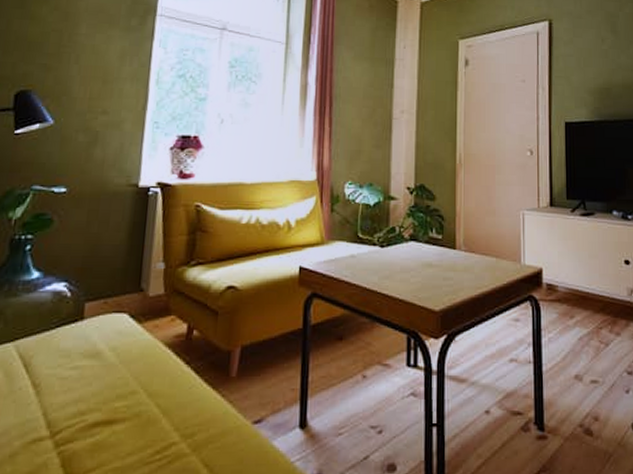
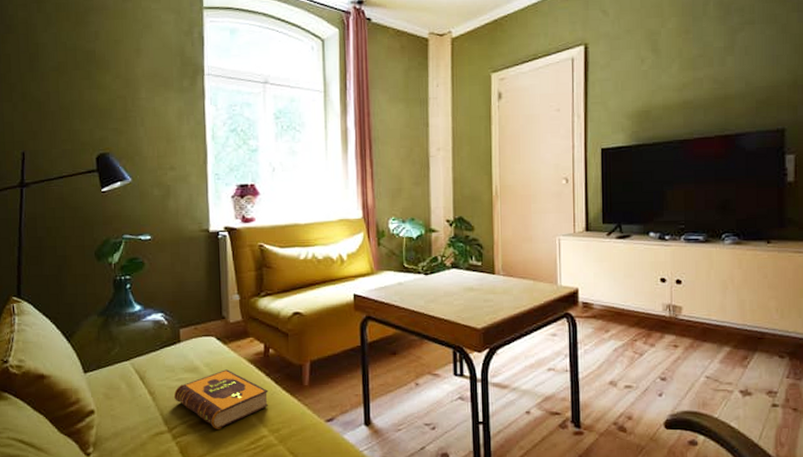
hardback book: none [64,355,186,434] -> present [173,369,269,429]

